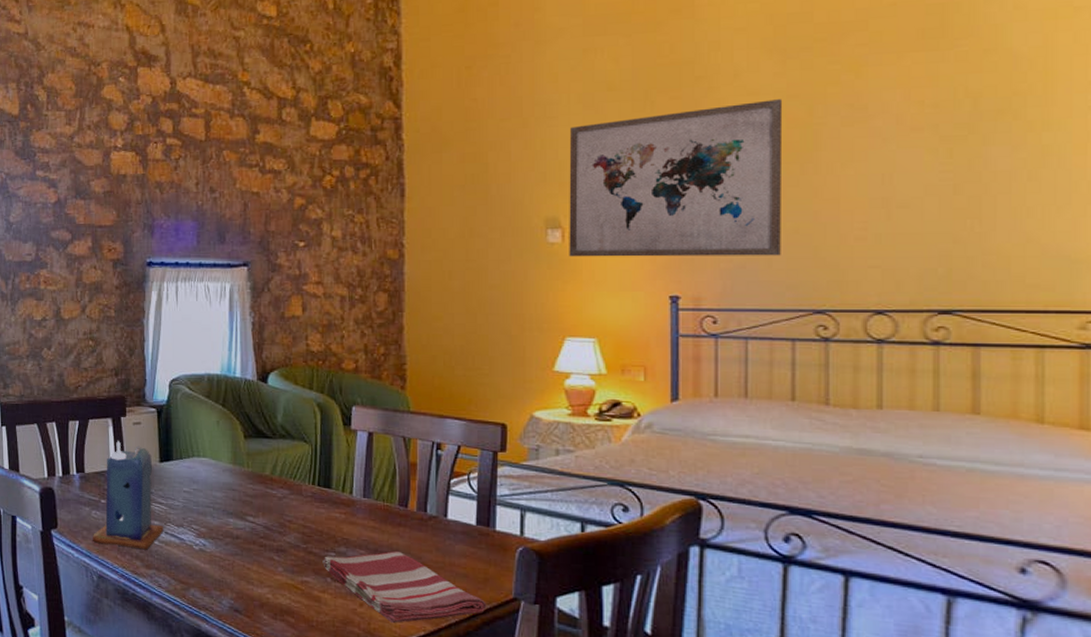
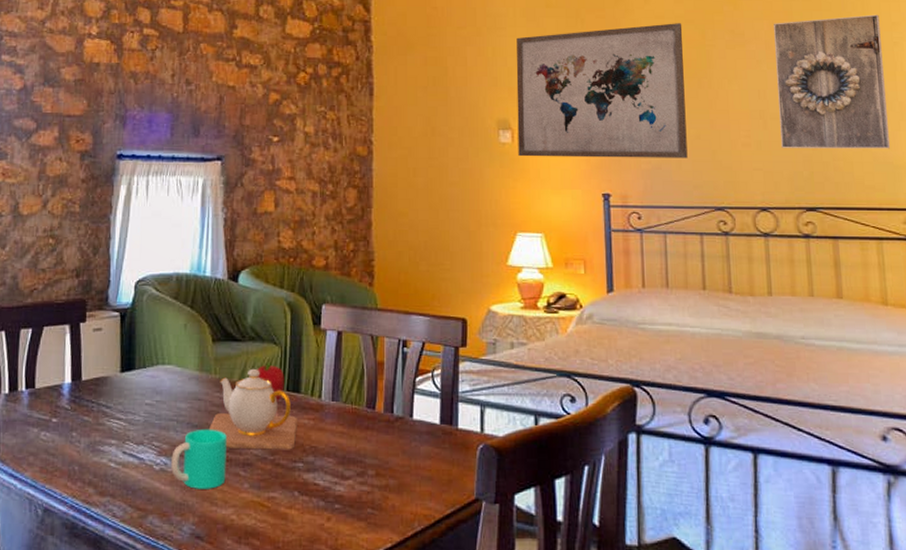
candle: present [92,441,163,550] -> none [38,350,121,474]
cup: none [209,516,261,570] -> present [171,428,227,489]
teapot: none [243,463,329,540] -> present [208,368,297,450]
fruit: none [288,458,315,498] -> present [257,361,284,404]
dish towel: present [322,550,487,623] -> none [290,456,451,536]
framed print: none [910,72,1069,241] -> present [774,14,890,149]

